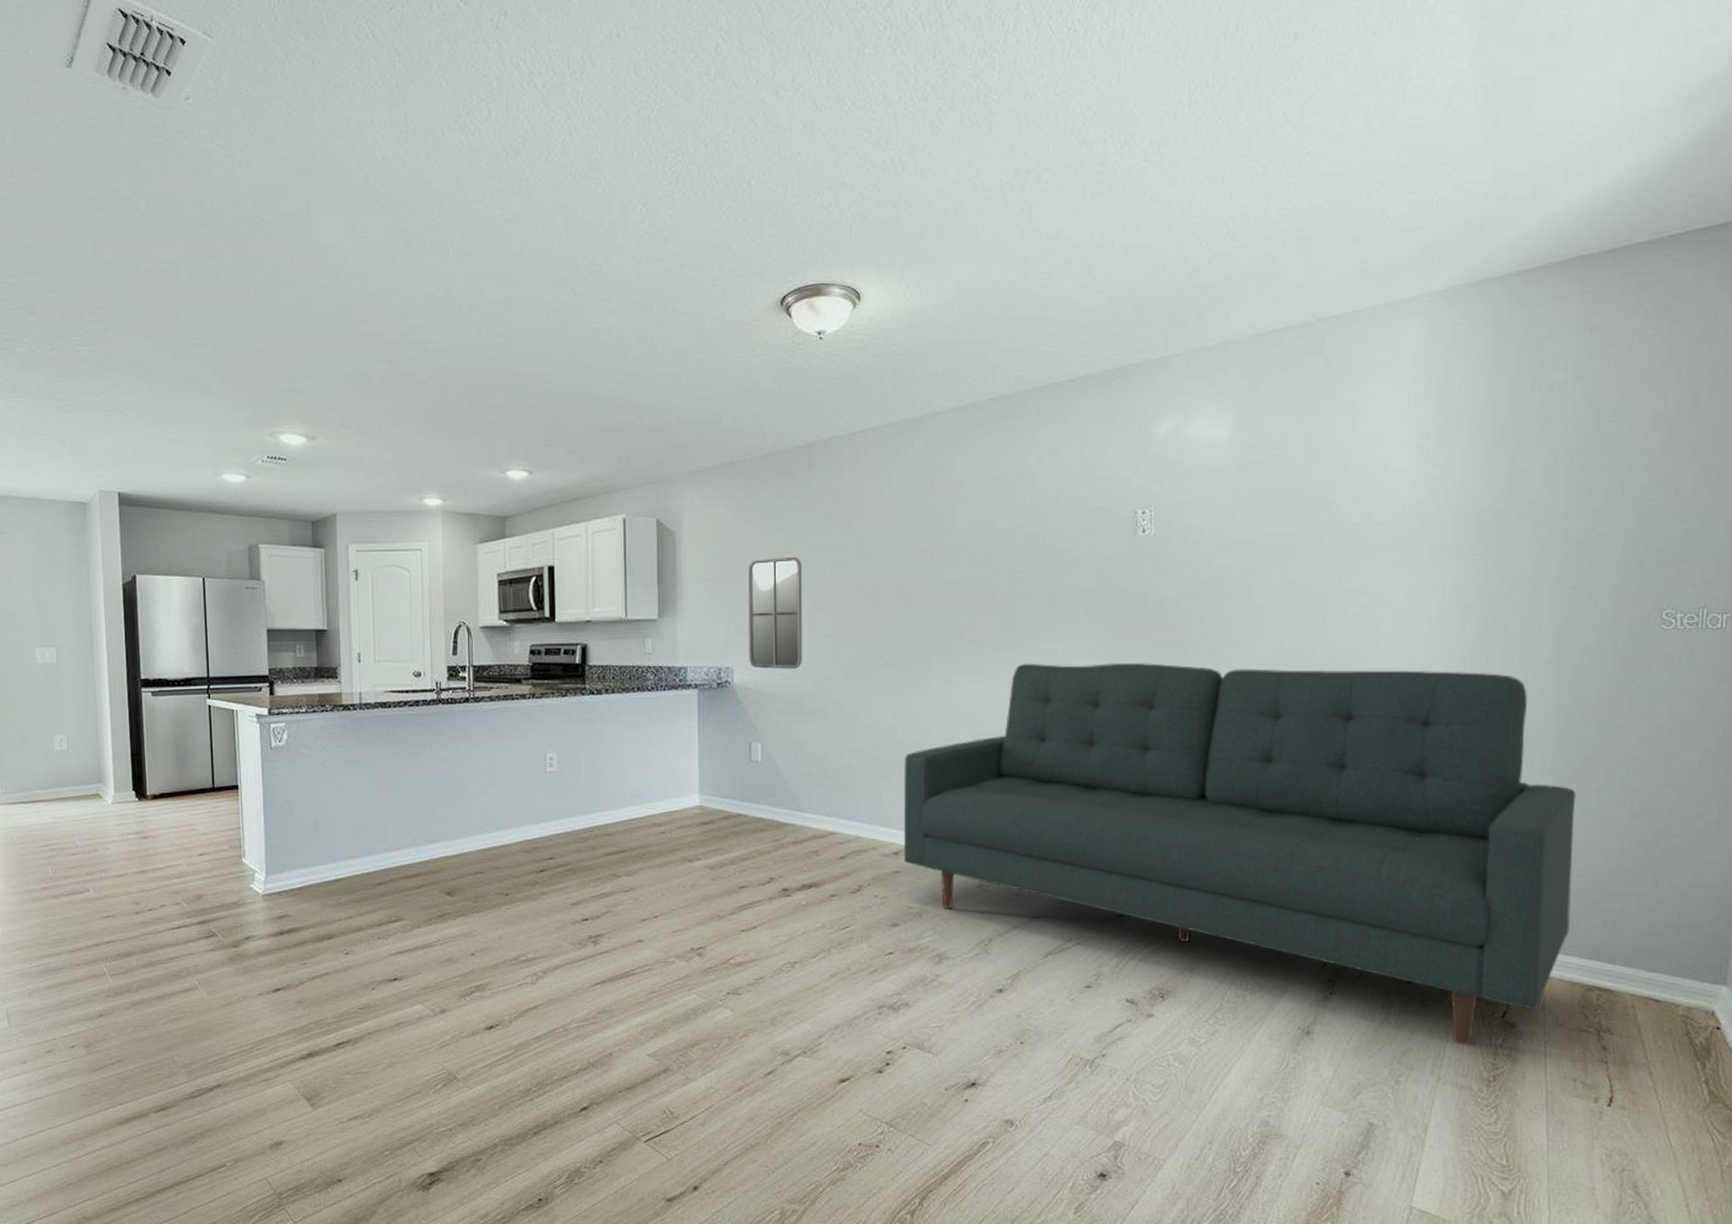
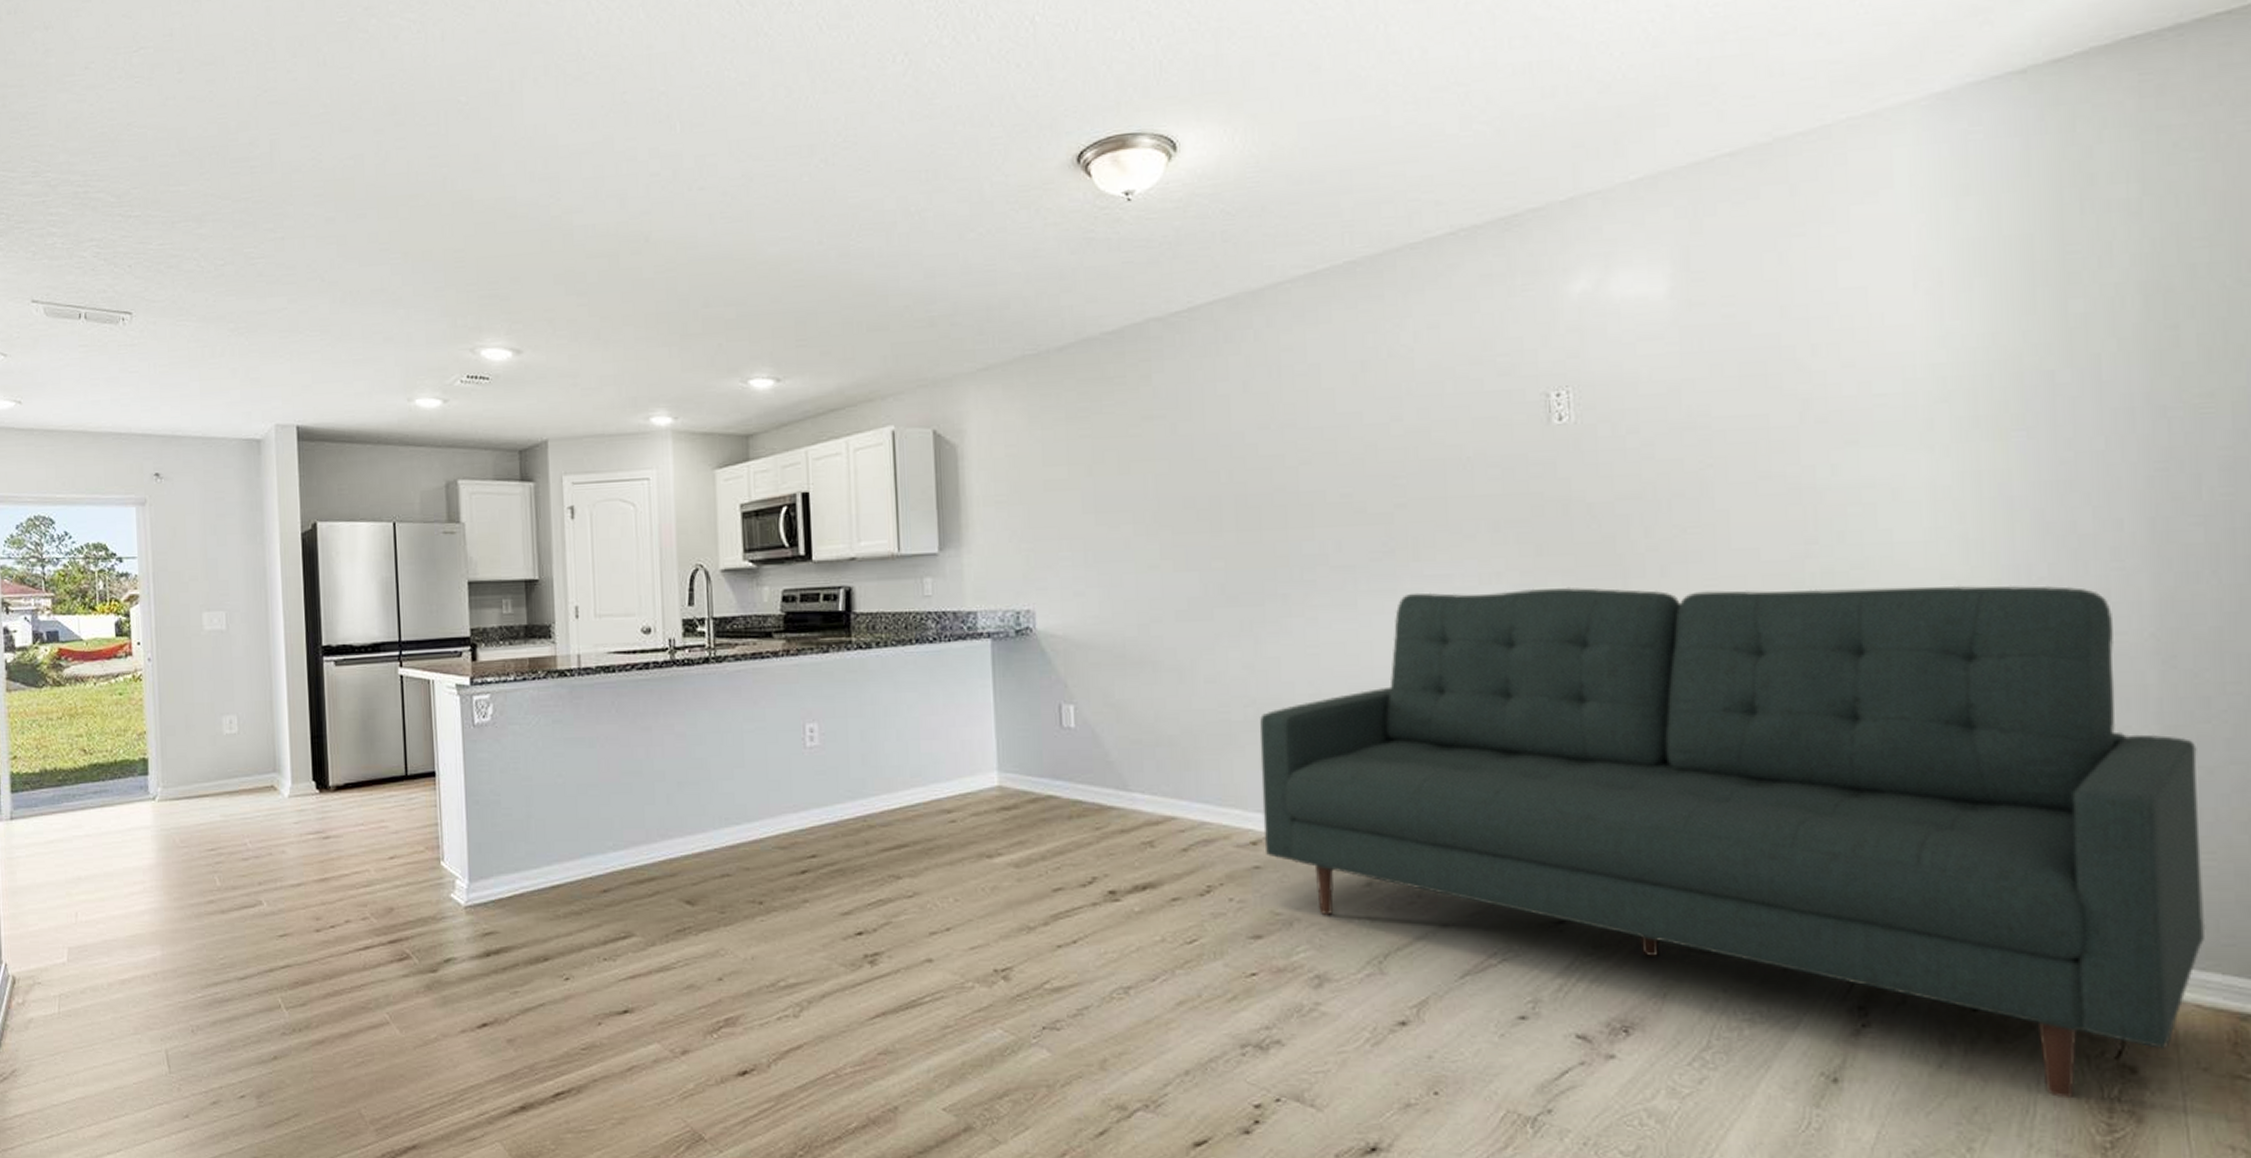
home mirror: present [748,556,802,670] -> none [1049,468,1122,611]

